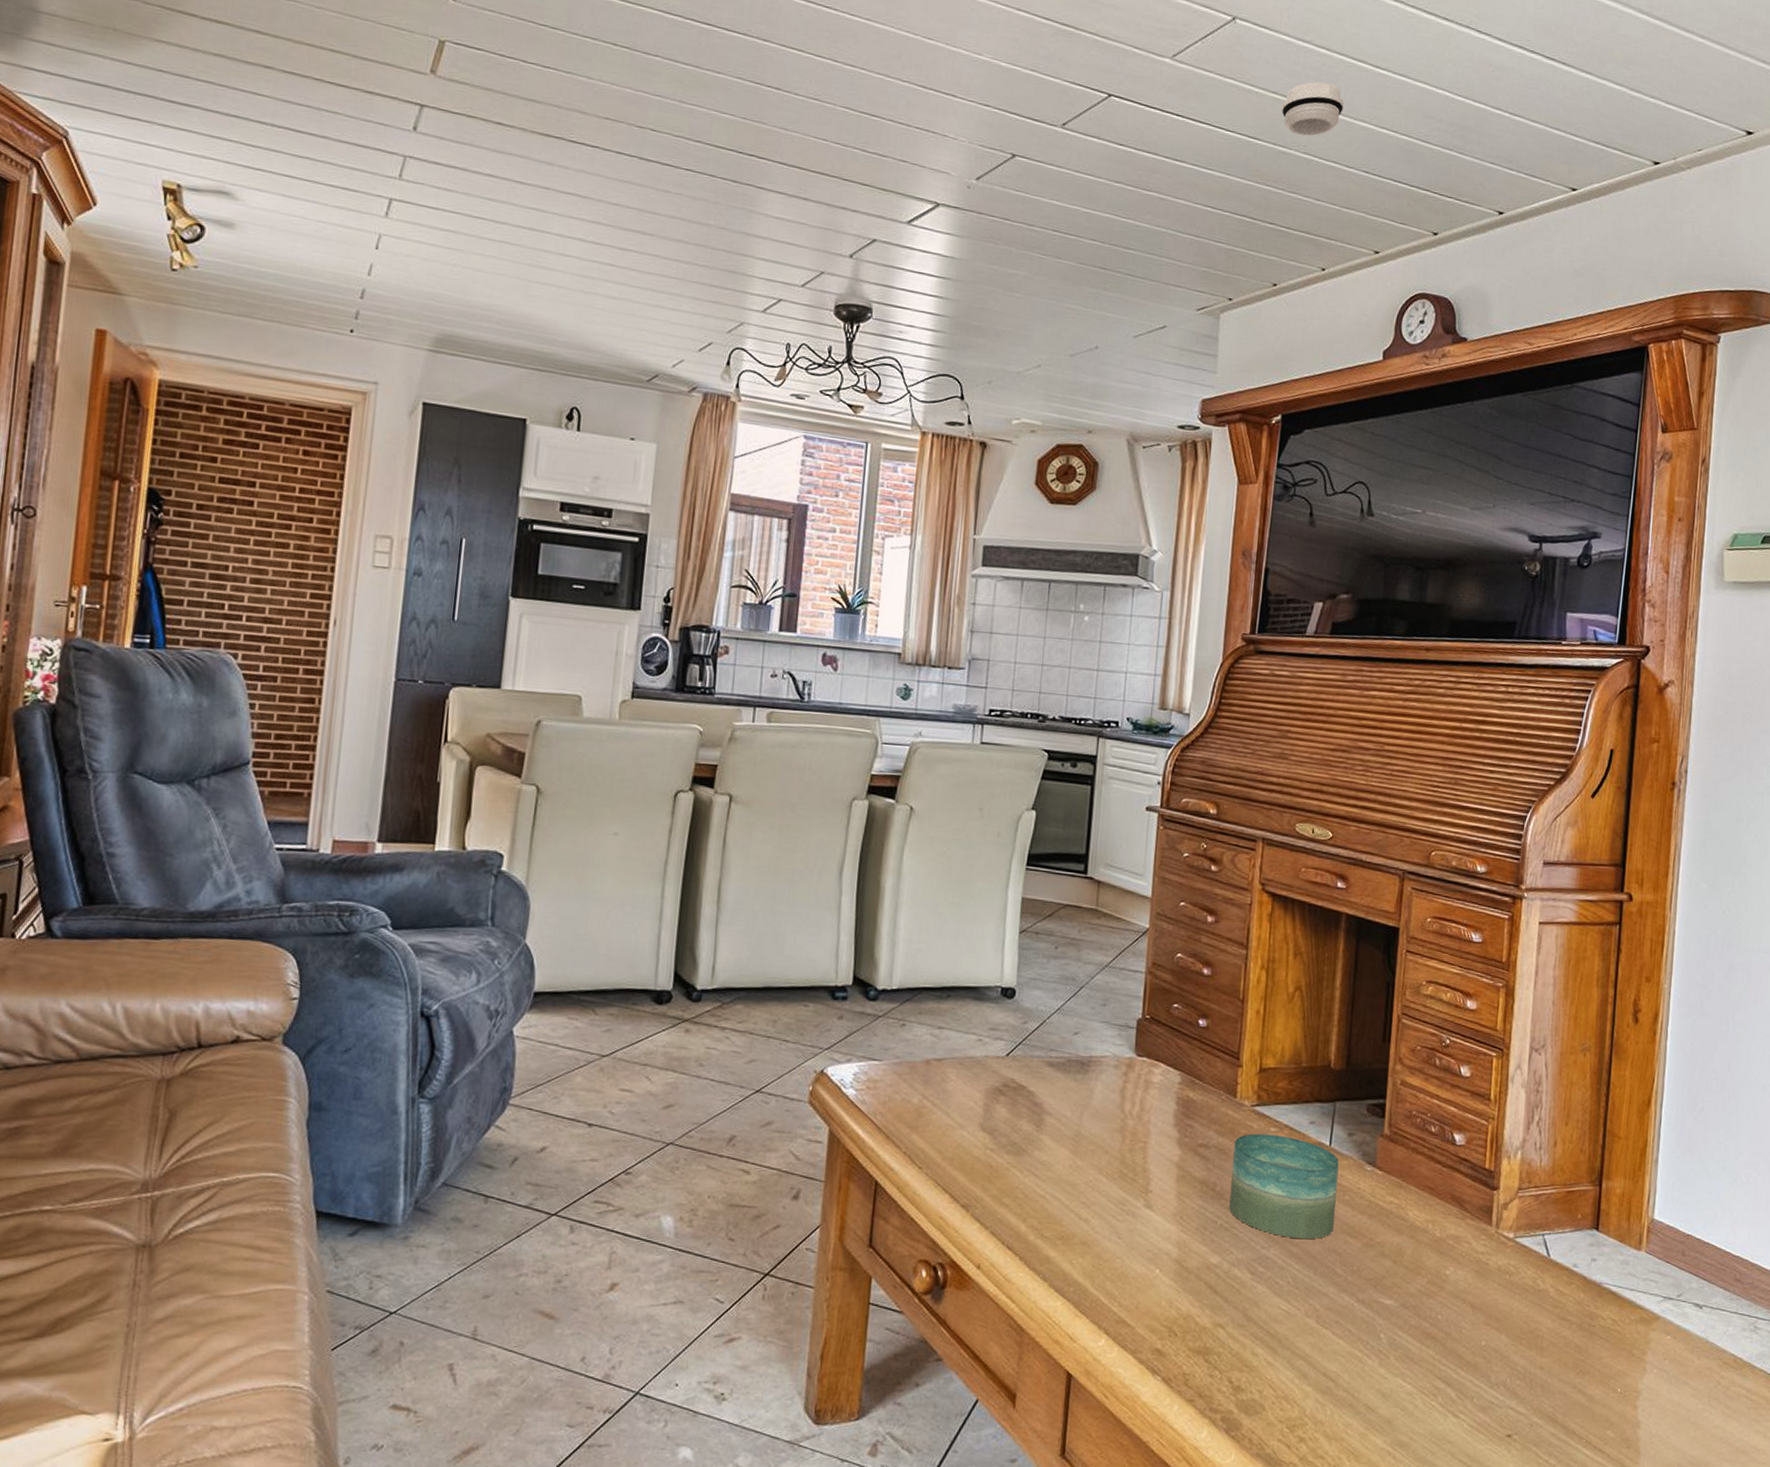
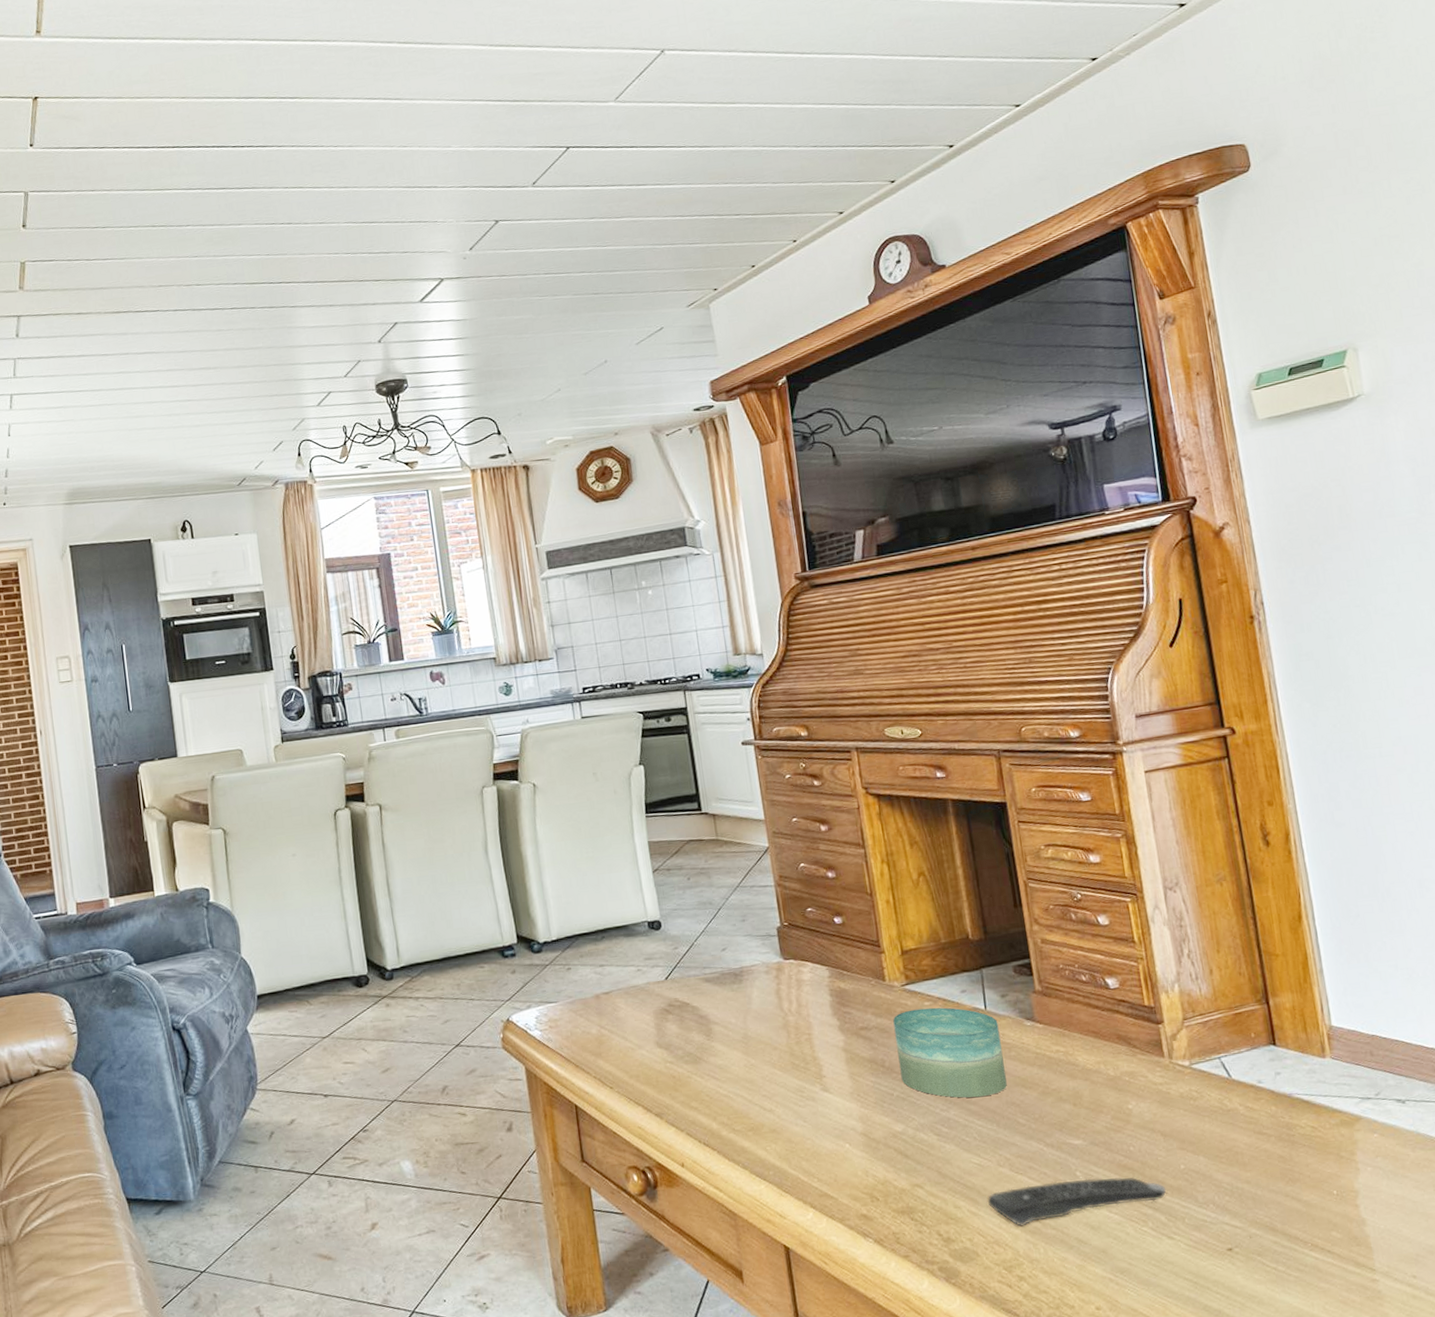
smoke detector: present [1281,81,1344,136] -> none [723,79,781,133]
remote control: none [1286,1341,1463,1384] -> present [987,1177,1166,1226]

